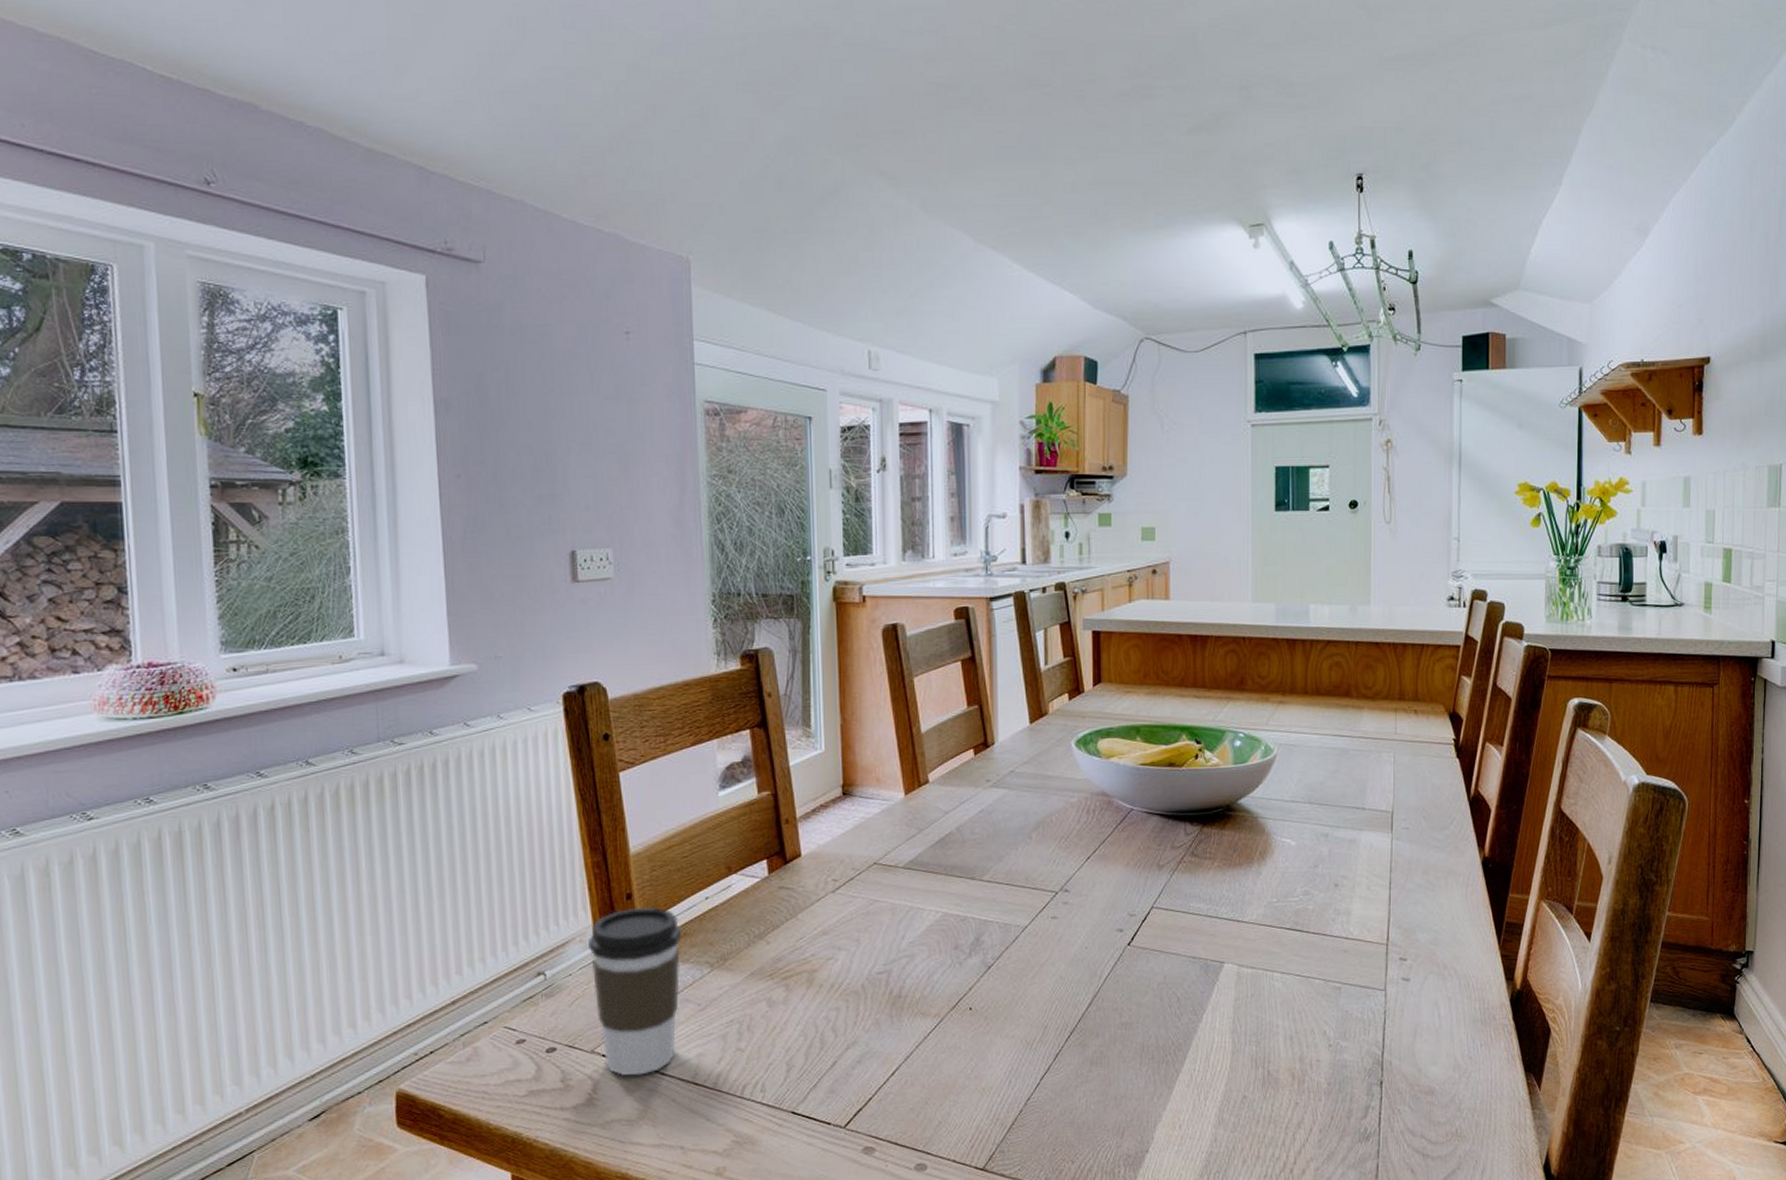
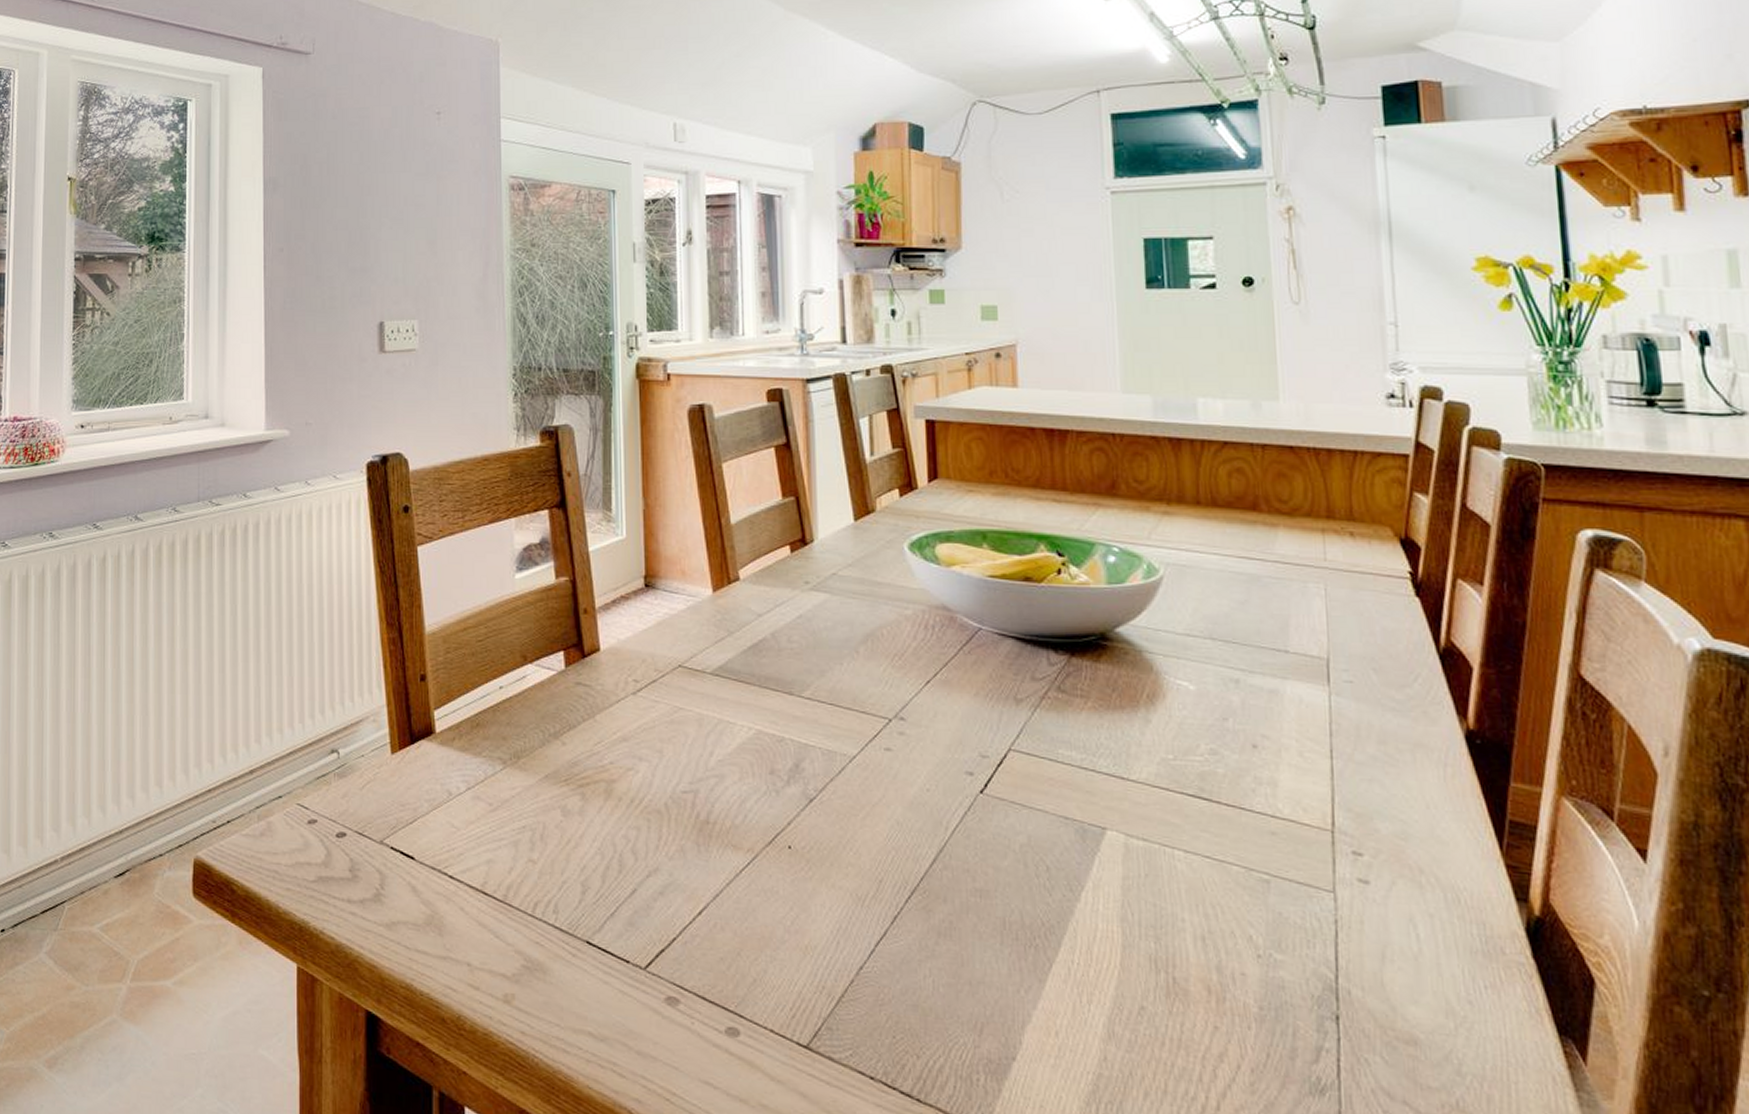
coffee cup: present [588,906,682,1076] -> none [382,691,475,876]

